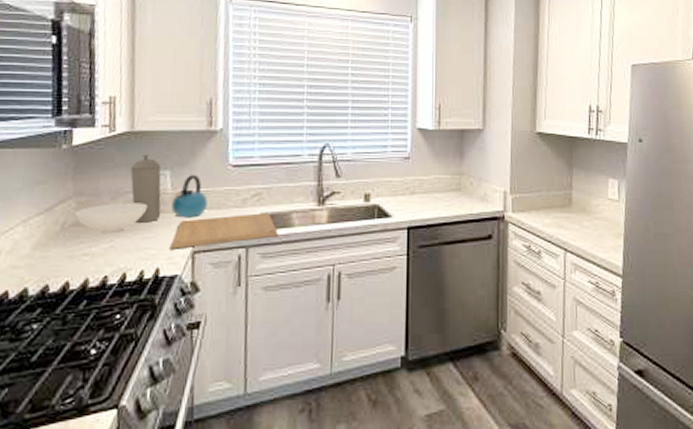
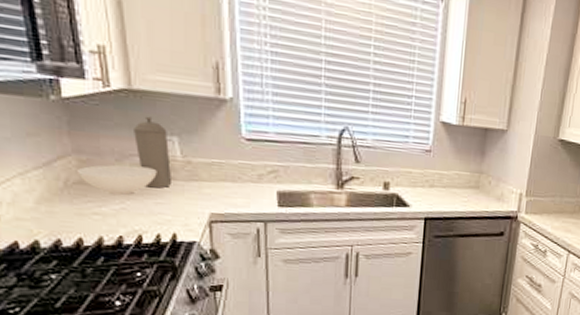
chopping board: present [169,213,279,249] -> none [185,189,298,218]
kettle: present [171,175,208,218] -> none [183,144,222,188]

